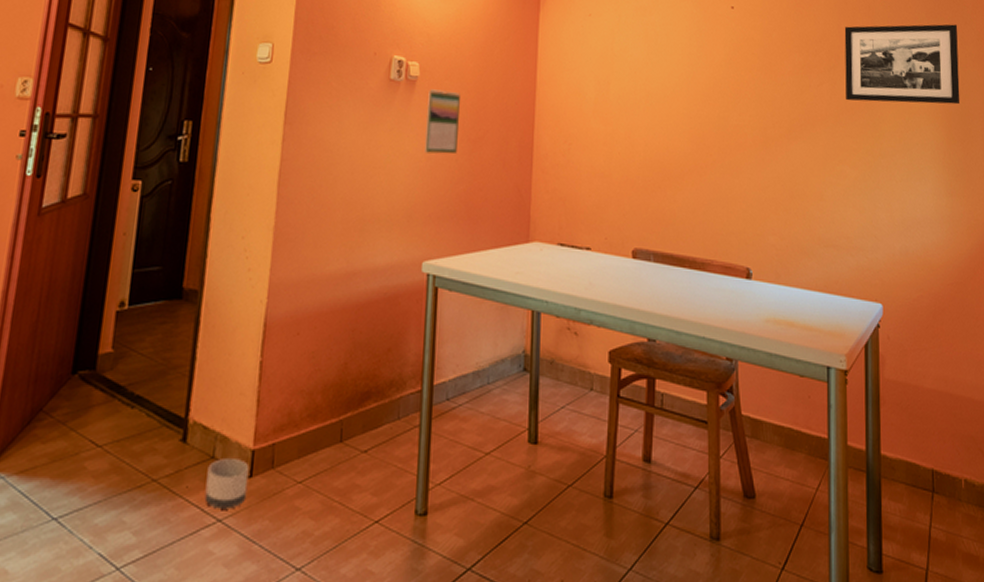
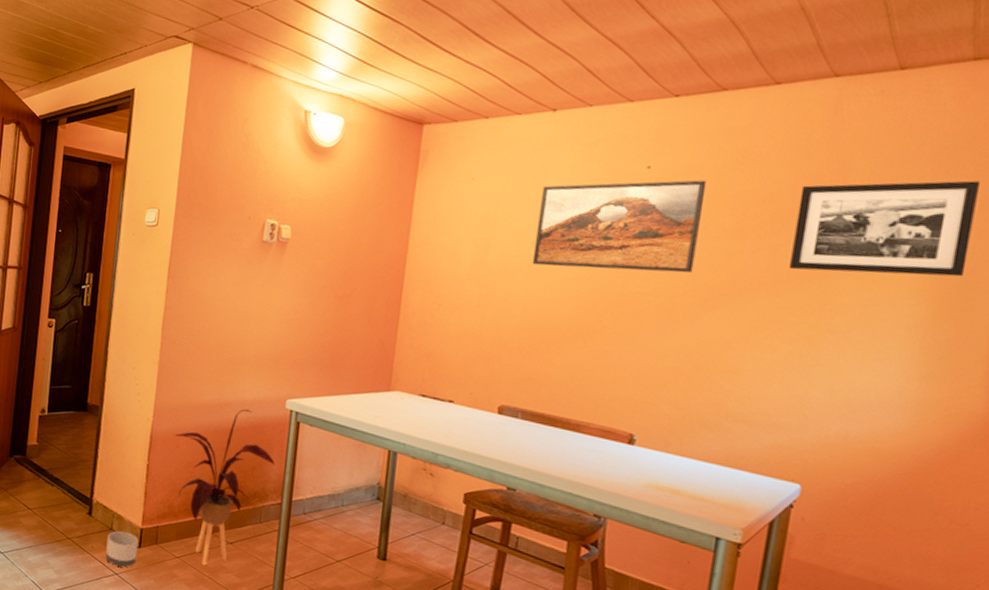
house plant: none [294,277,413,488] -> present [174,409,275,566]
calendar: present [425,89,460,154] -> none [293,250,330,309]
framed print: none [648,19,778,106] -> present [532,180,707,273]

